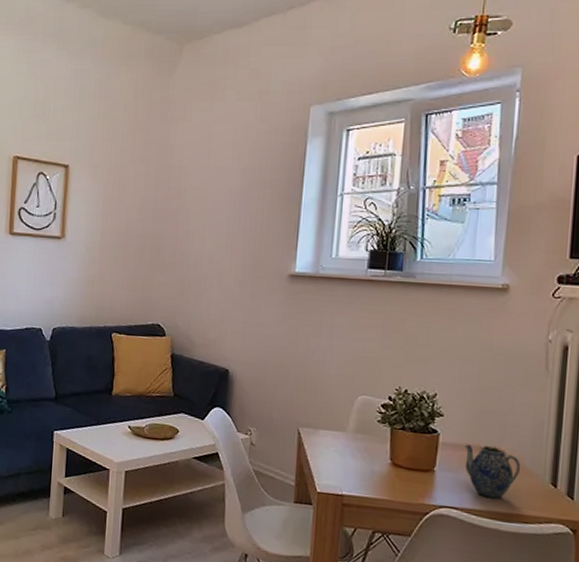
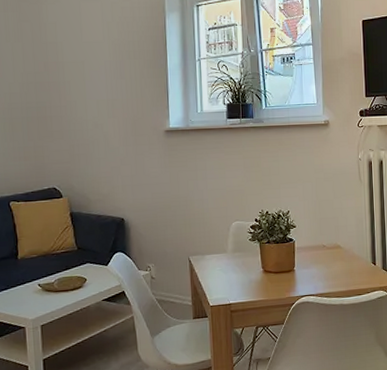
teapot: present [465,444,520,498] -> none [313,243,351,282]

